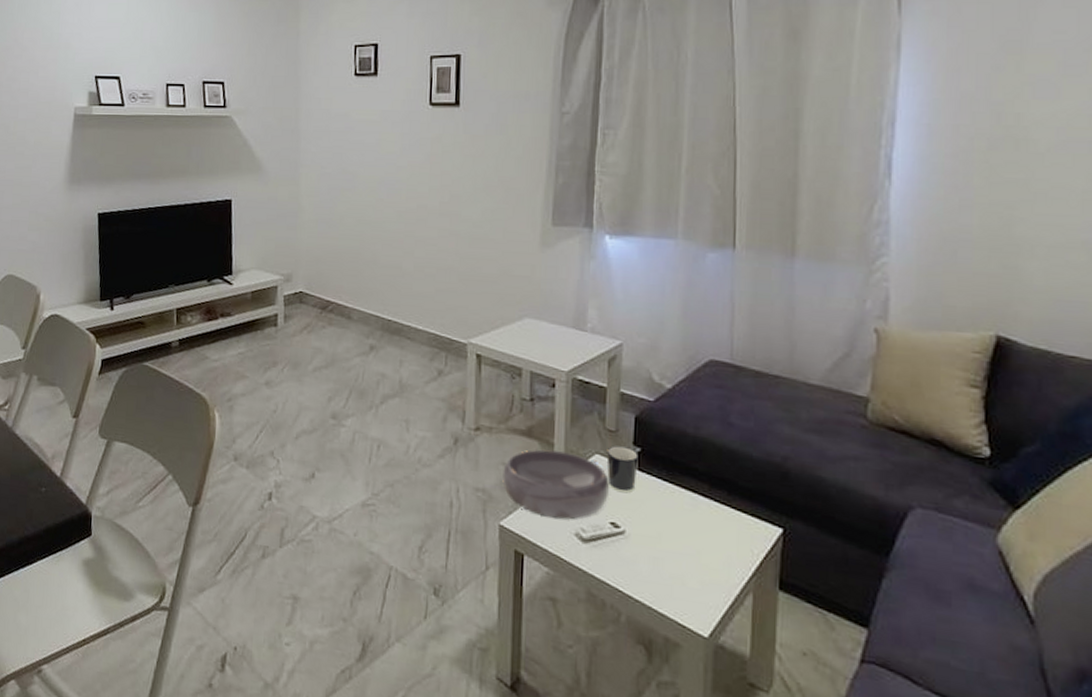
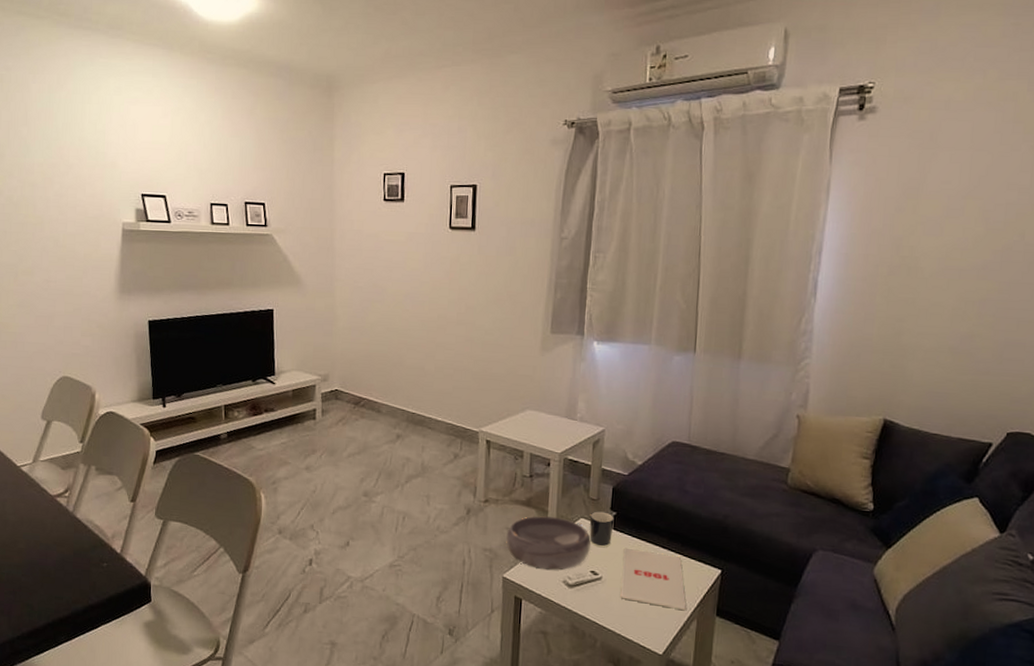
magazine: none [650,494,738,581] -> present [620,547,686,611]

